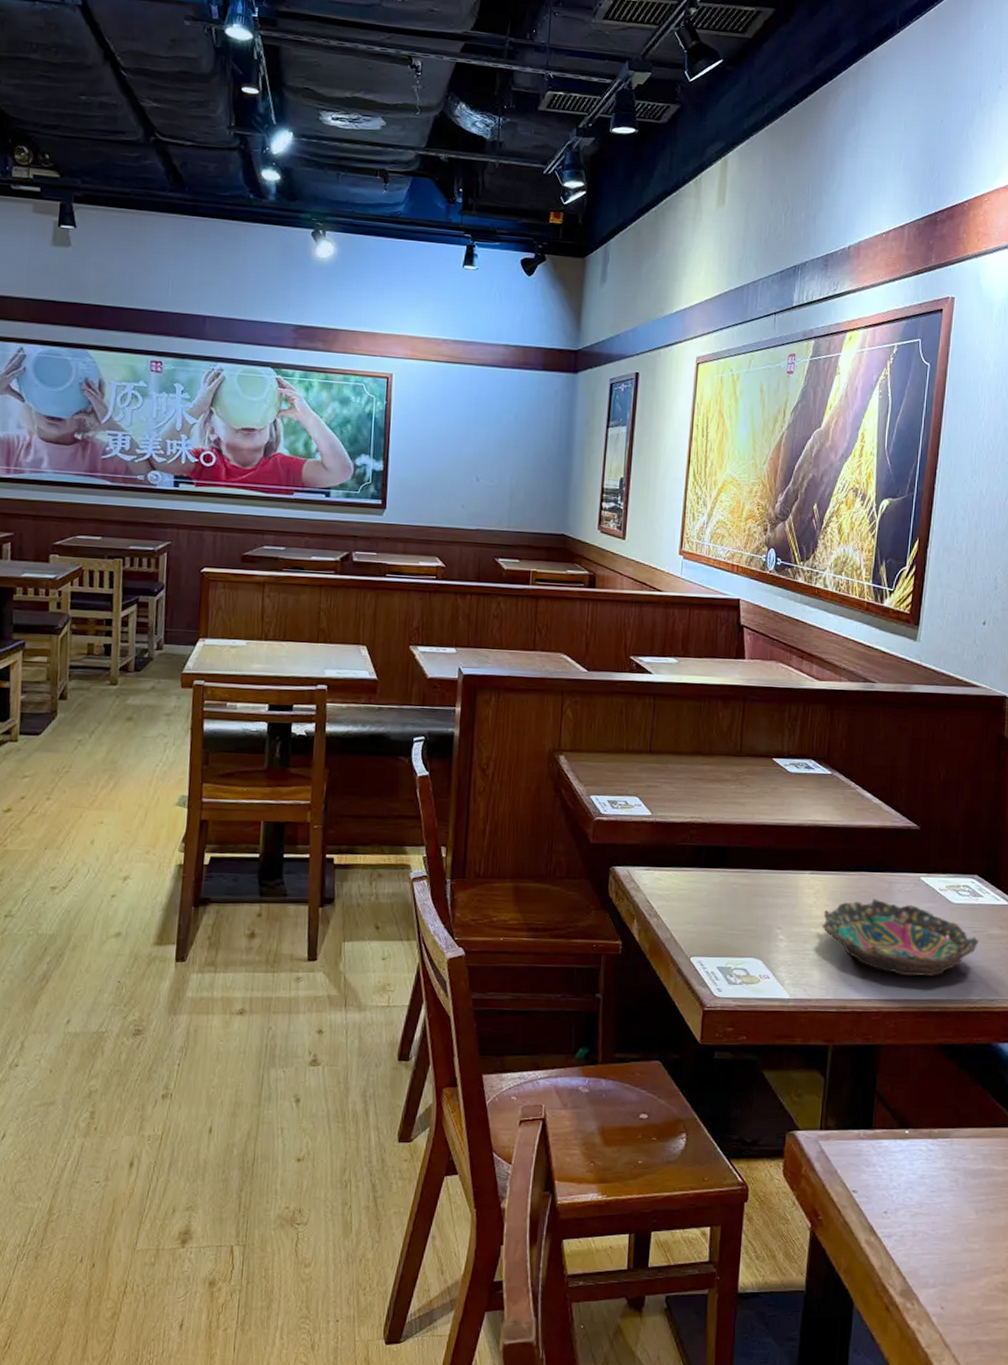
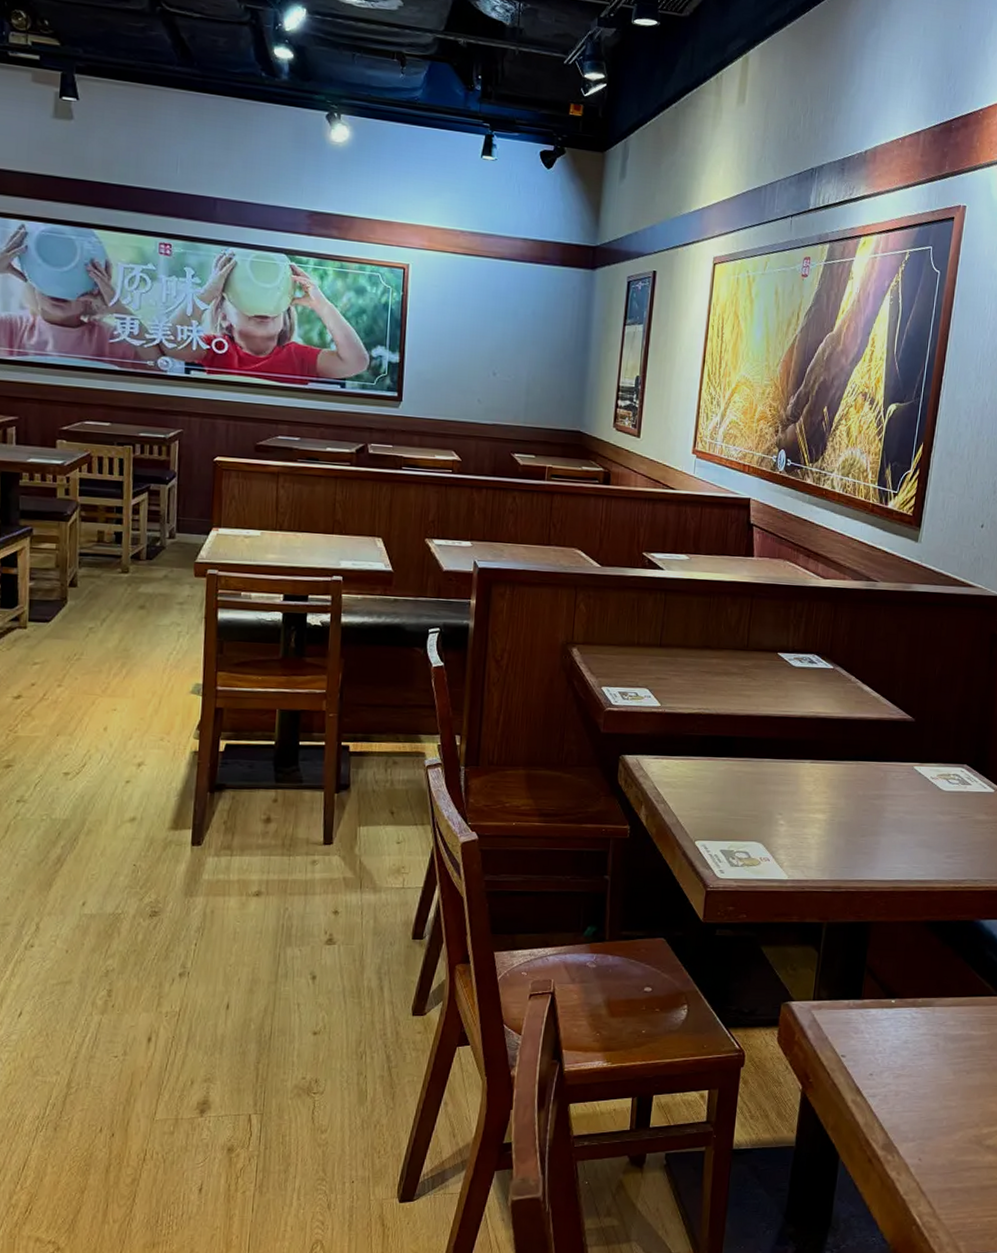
bowl: present [822,899,980,977] -> none [820,786,967,860]

